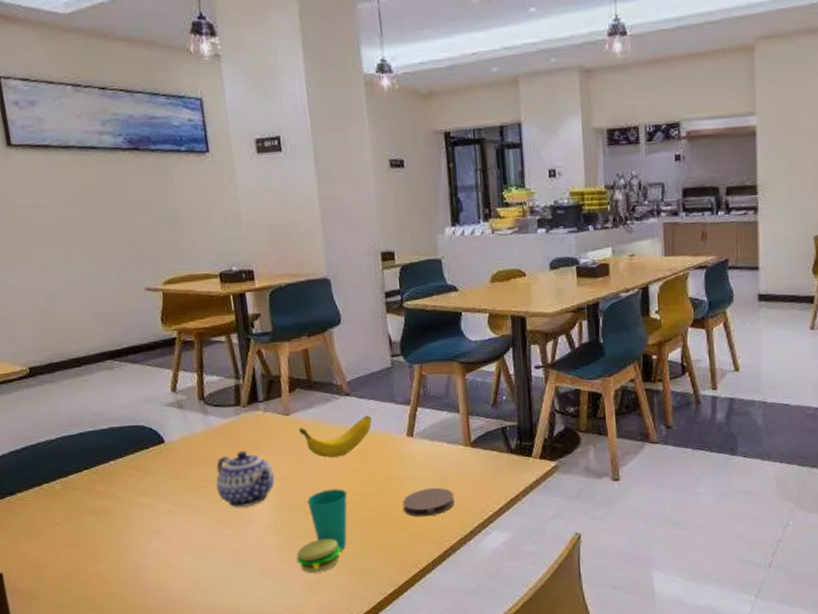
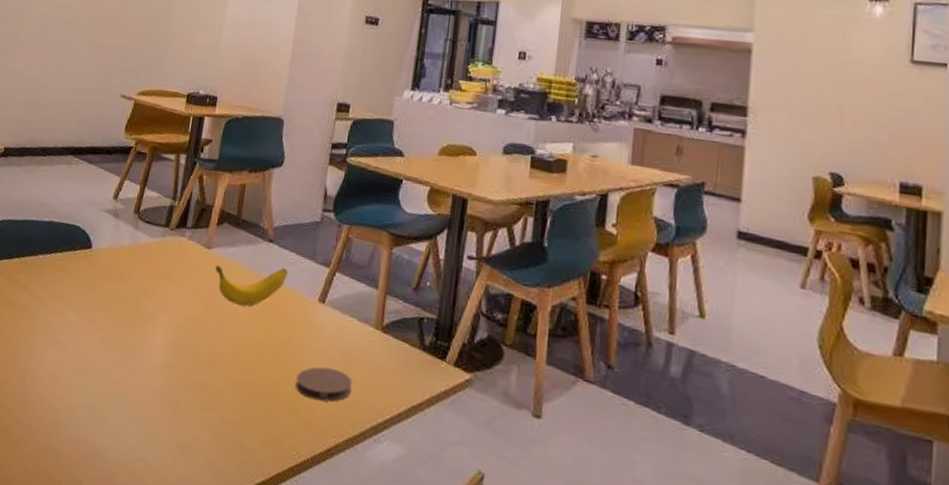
teapot: present [216,450,275,508] -> none [122,274,181,338]
cup: present [296,489,348,574] -> none [175,339,244,434]

